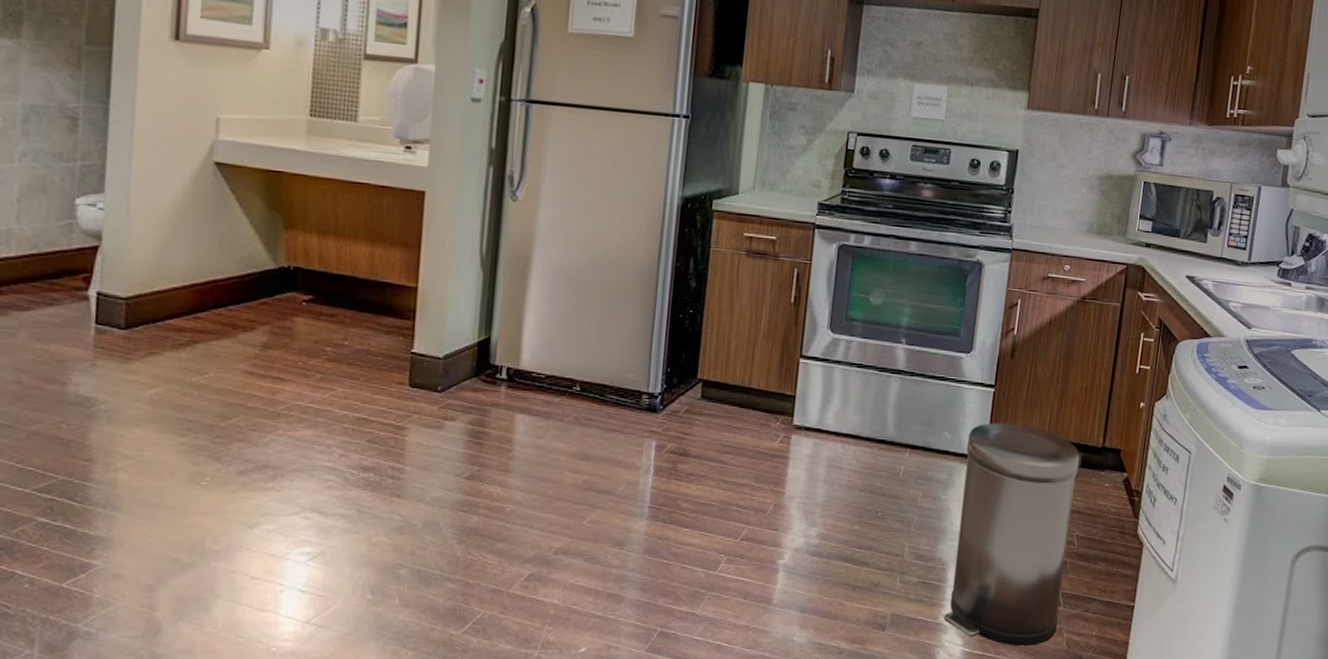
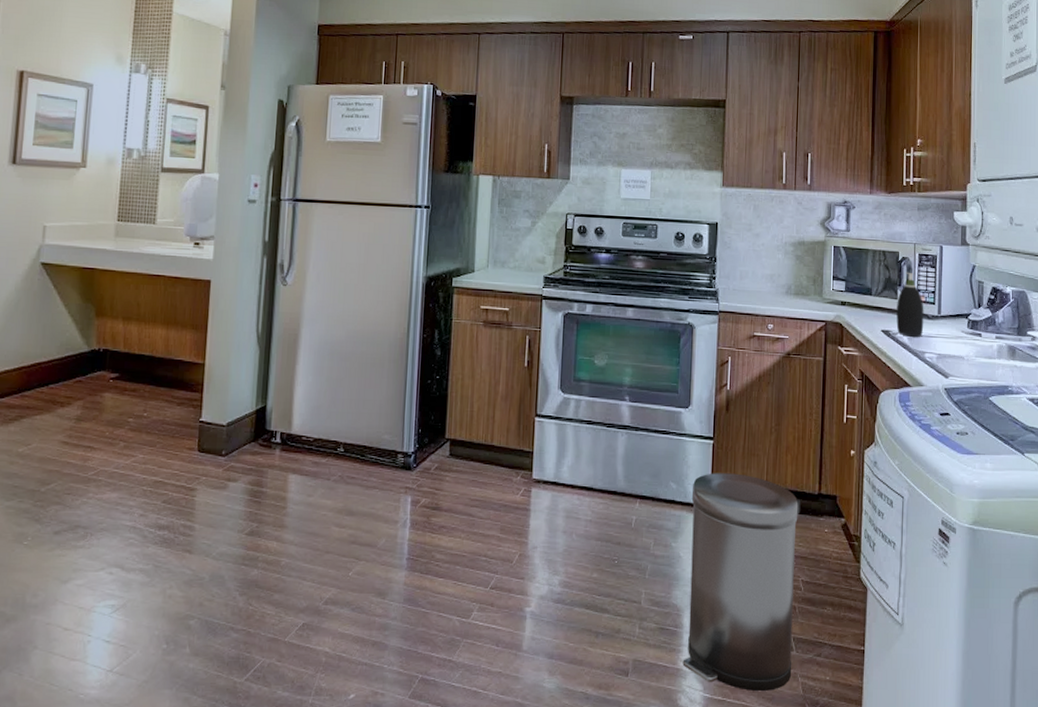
soap dispenser: none [1202,213,1234,285] -> present [896,272,924,337]

